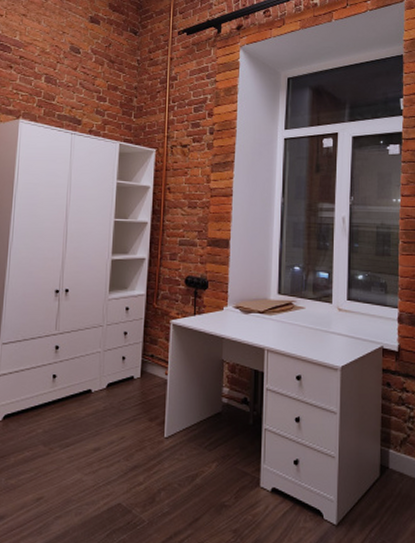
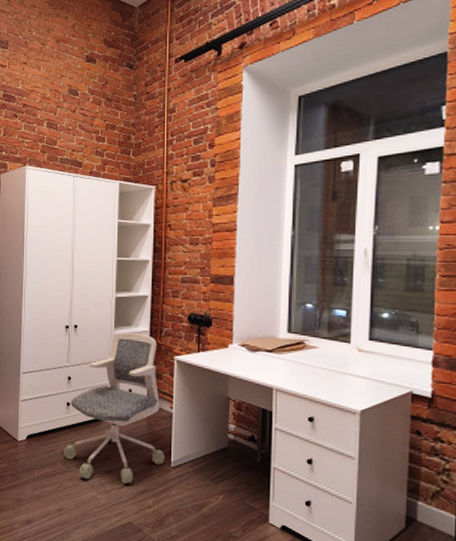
office chair: none [47,297,158,461] -> present [64,333,165,484]

